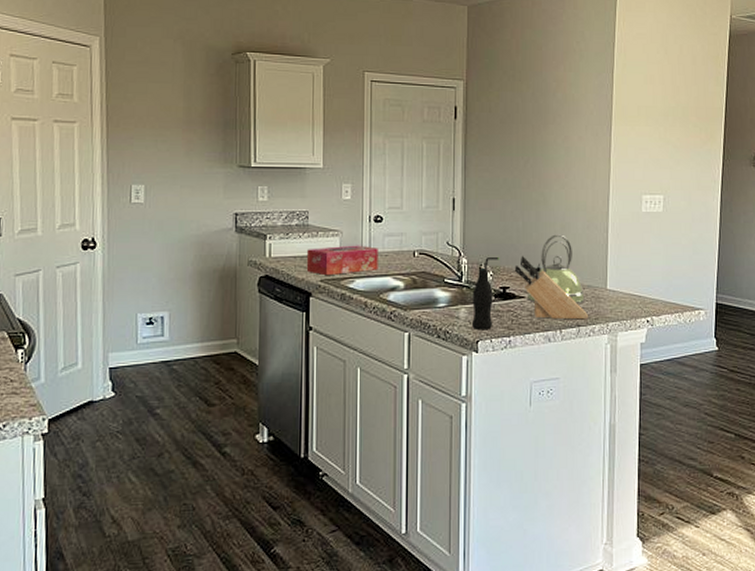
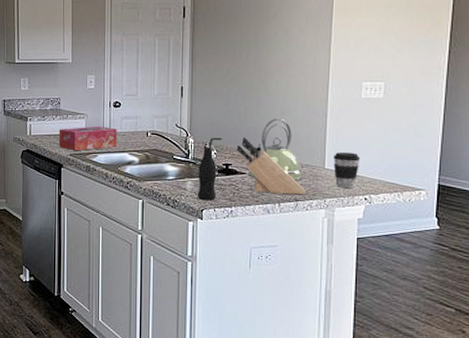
coffee cup: none [615,271,642,311] -> present [334,152,361,189]

